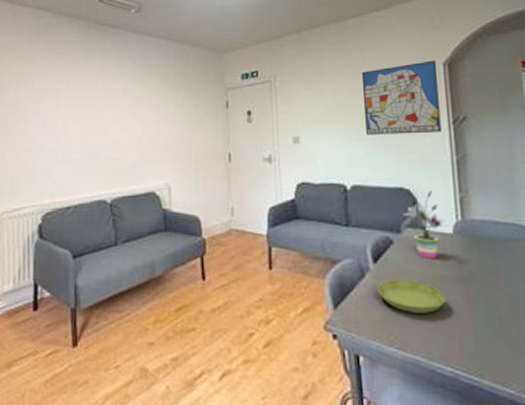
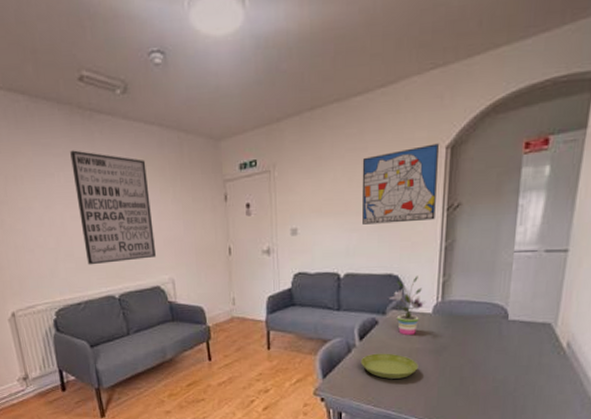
wall art: none [82,58,154,167] -> present [70,150,157,265]

